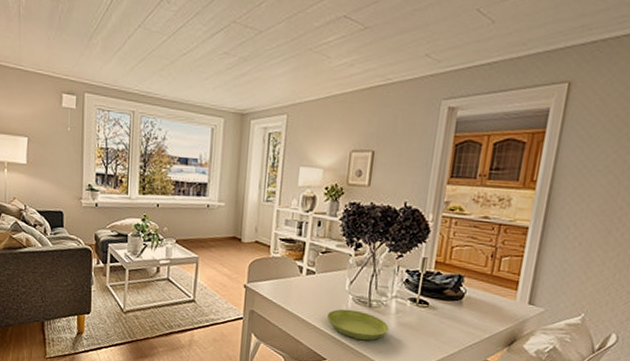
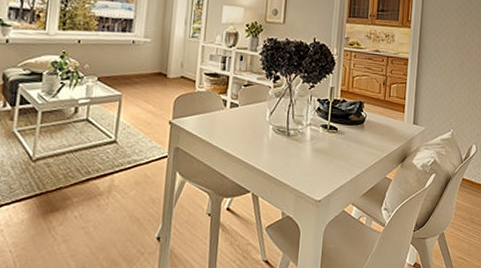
saucer: present [326,308,389,341] -> none [249,139,306,168]

